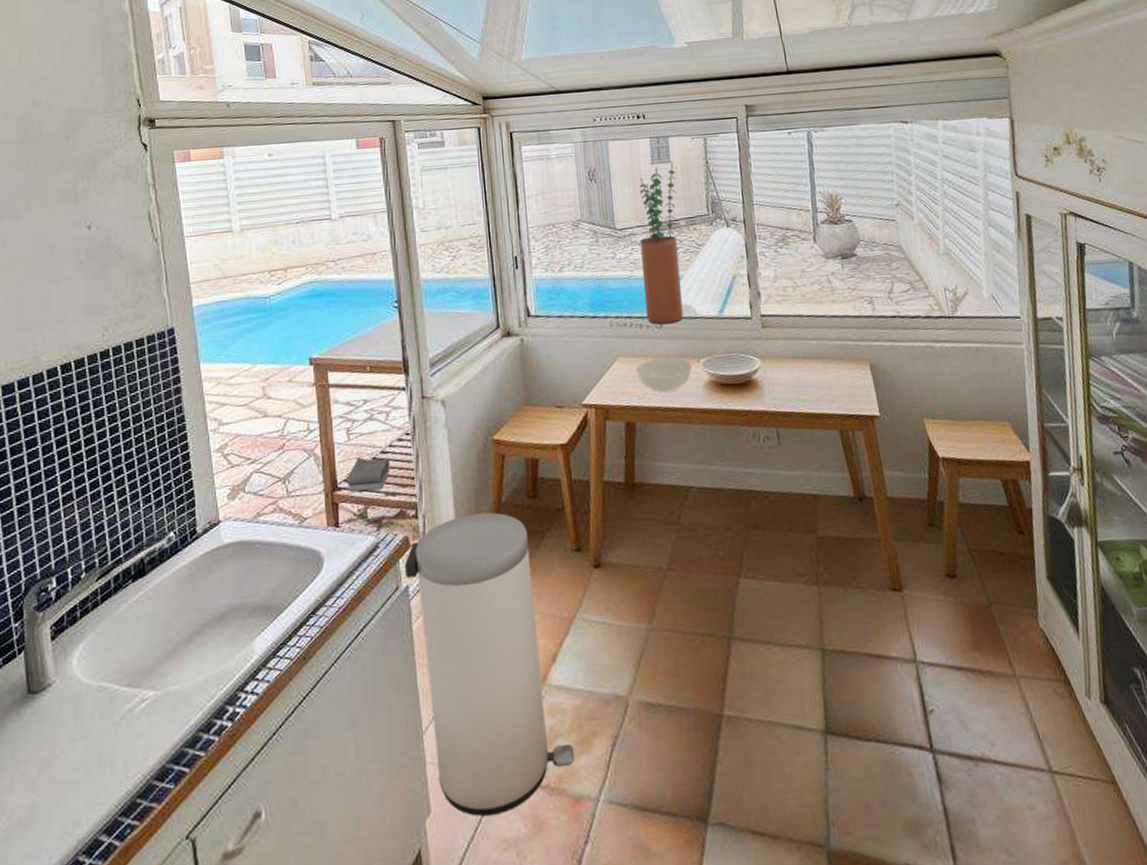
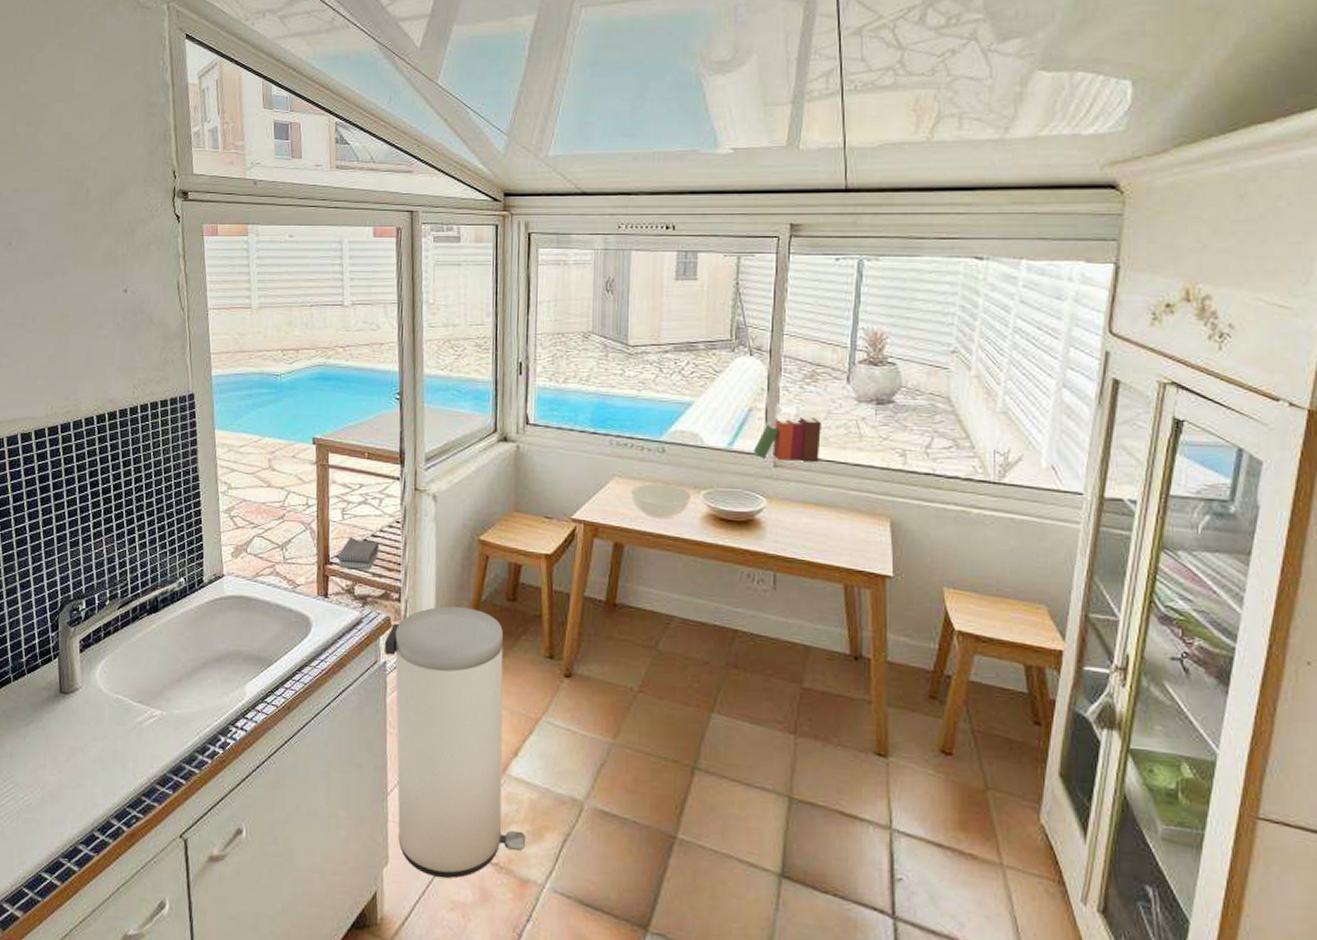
vase: present [640,163,684,325] -> none [649,280,700,450]
books: none [741,278,801,321] -> present [753,418,821,461]

